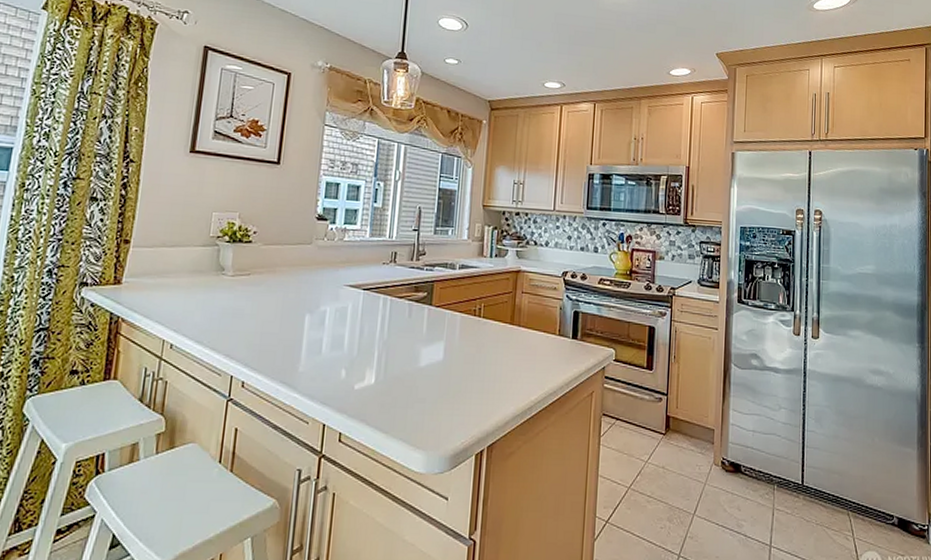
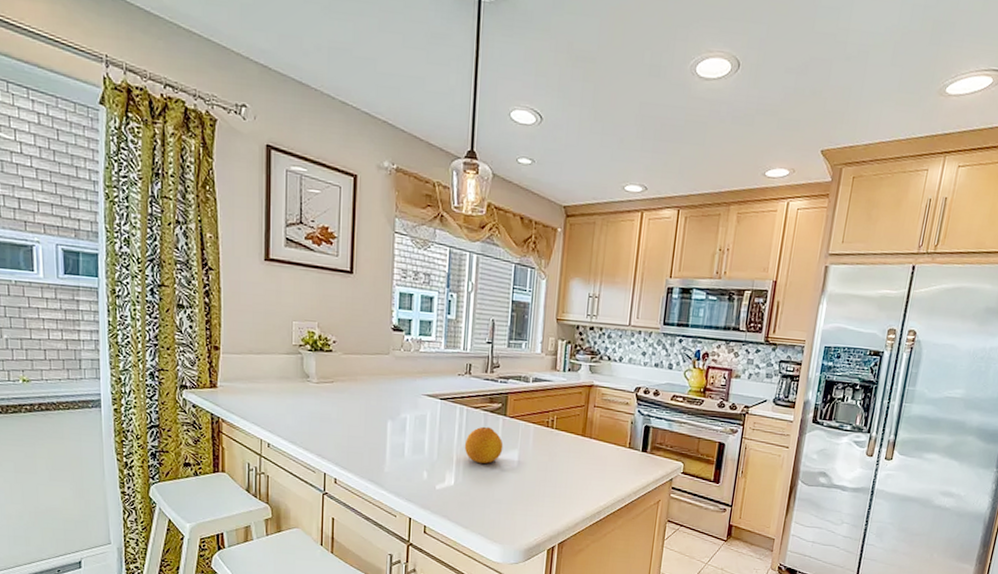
fruit: none [386,317,429,358] -> present [464,426,504,463]

